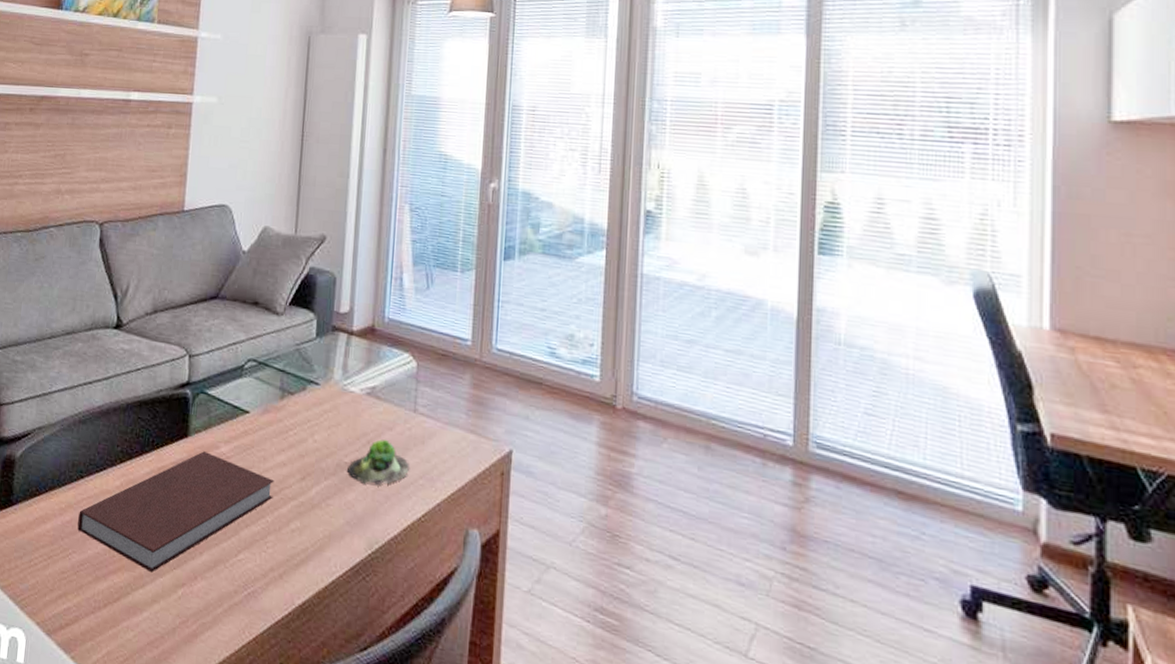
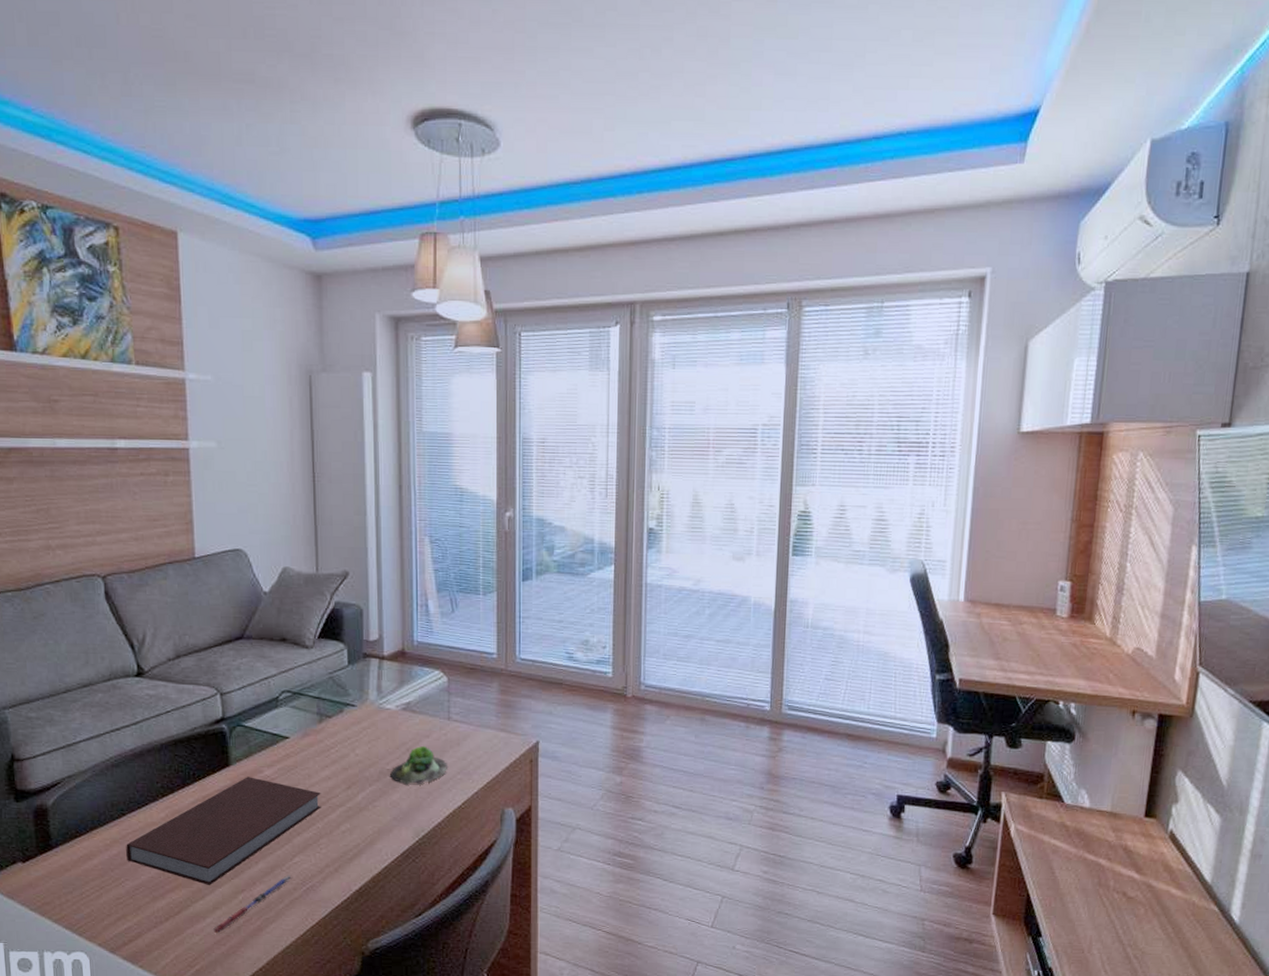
pen: none [147,574,233,633] -> present [212,875,291,934]

